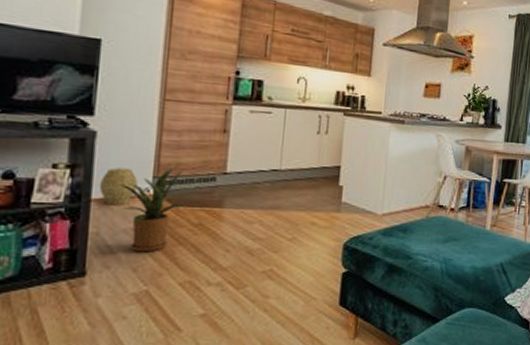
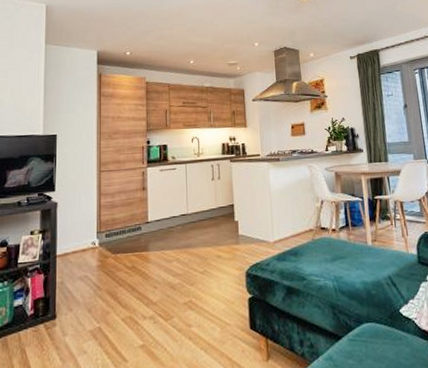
woven basket: present [98,168,138,206] -> none [61,228,87,259]
house plant: present [110,166,185,252] -> none [69,222,121,295]

